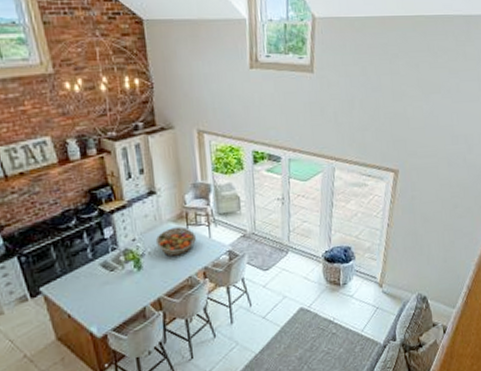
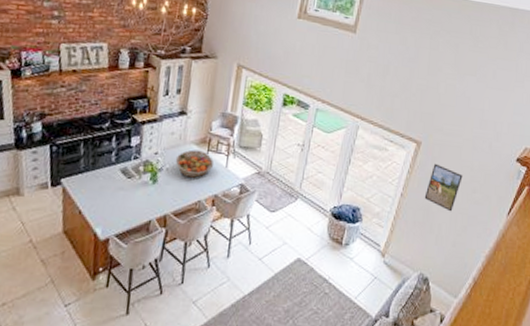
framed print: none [410,188,443,231] -> present [424,163,463,212]

